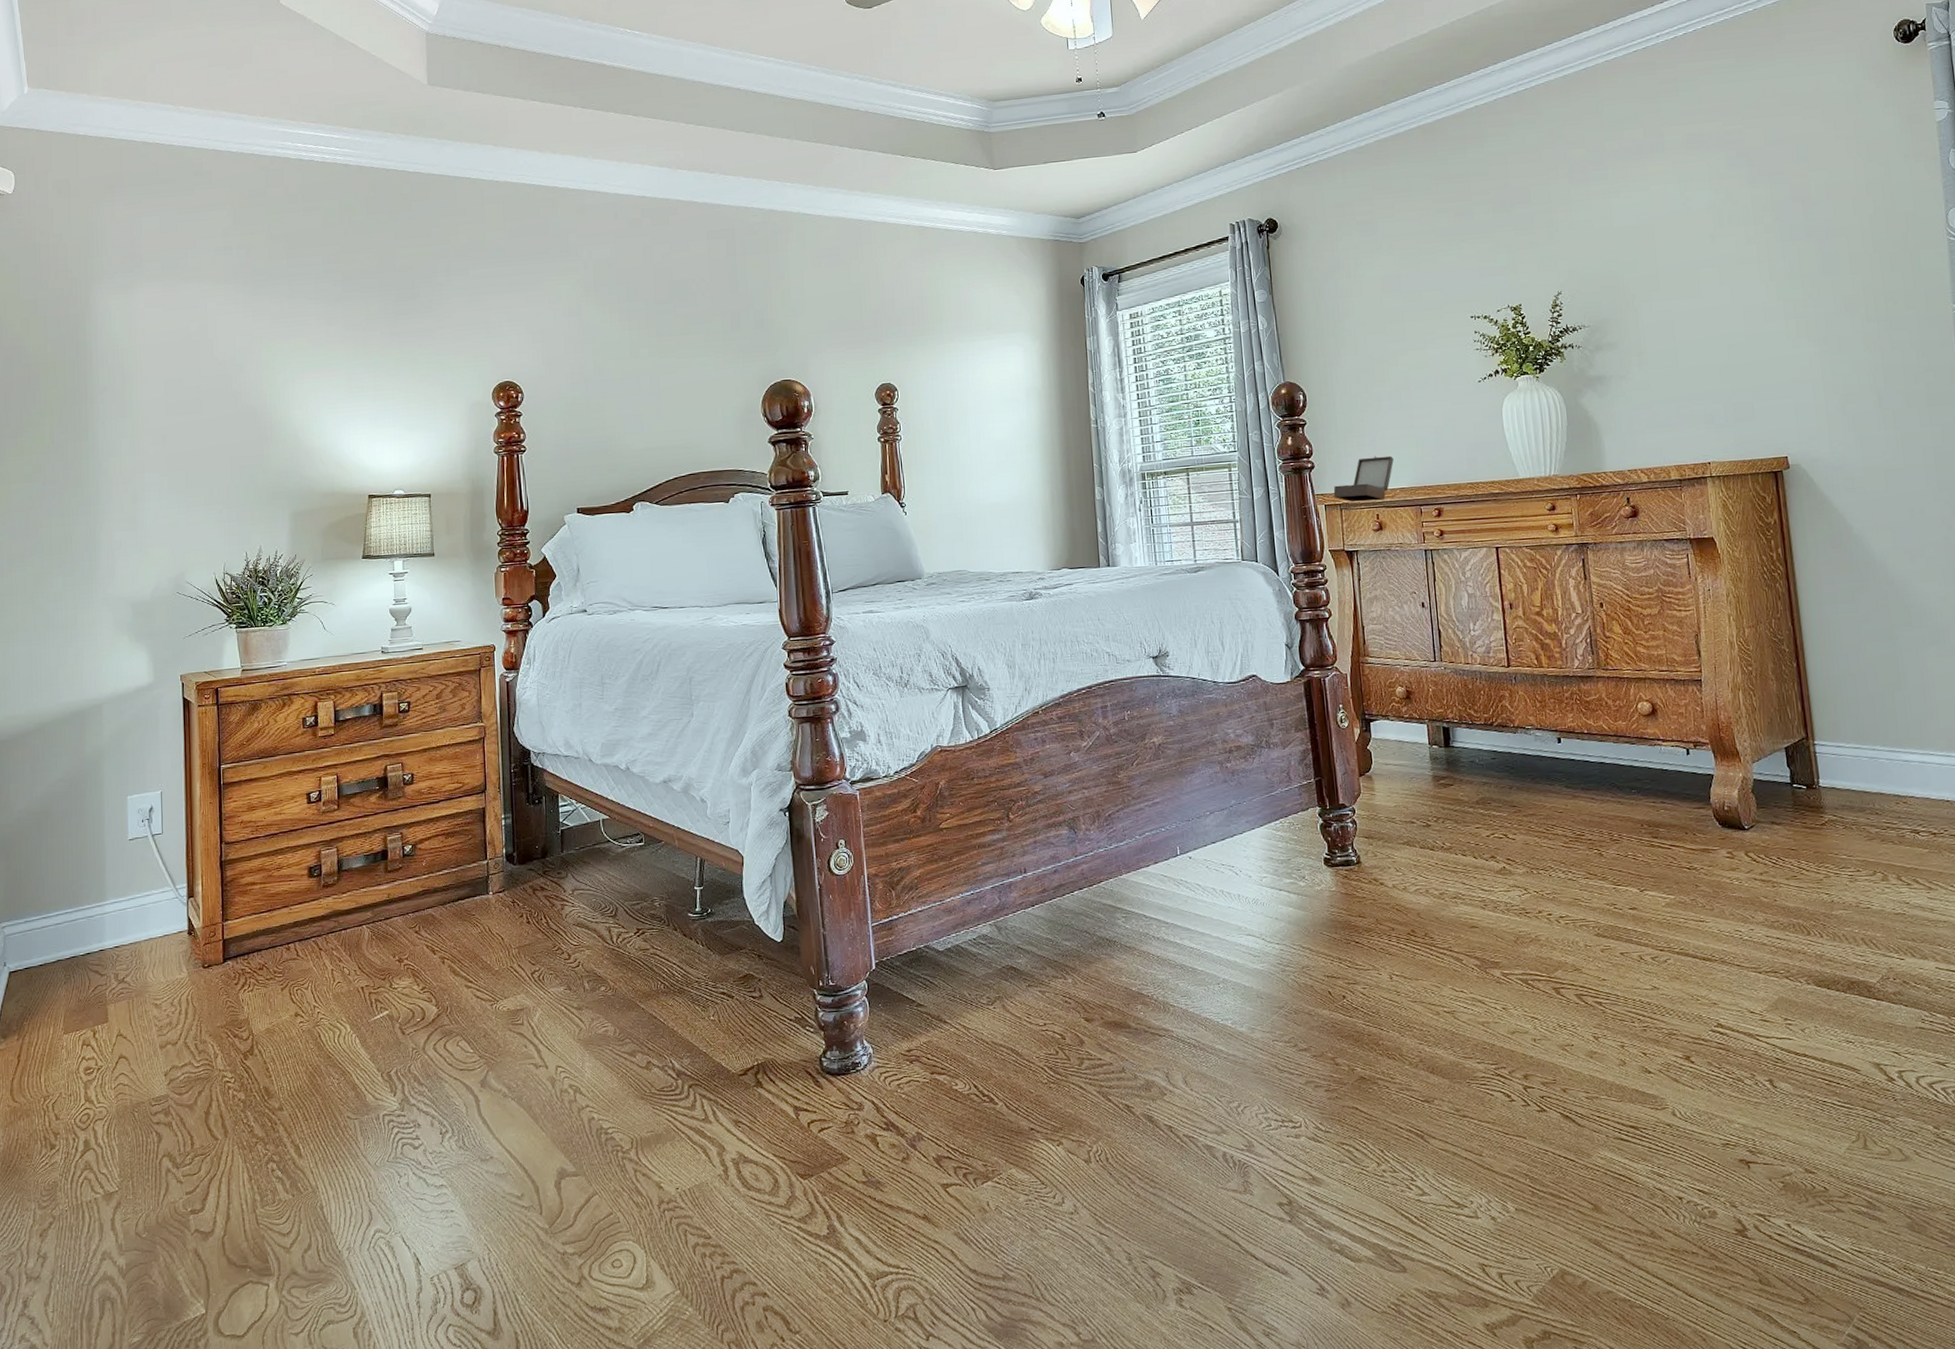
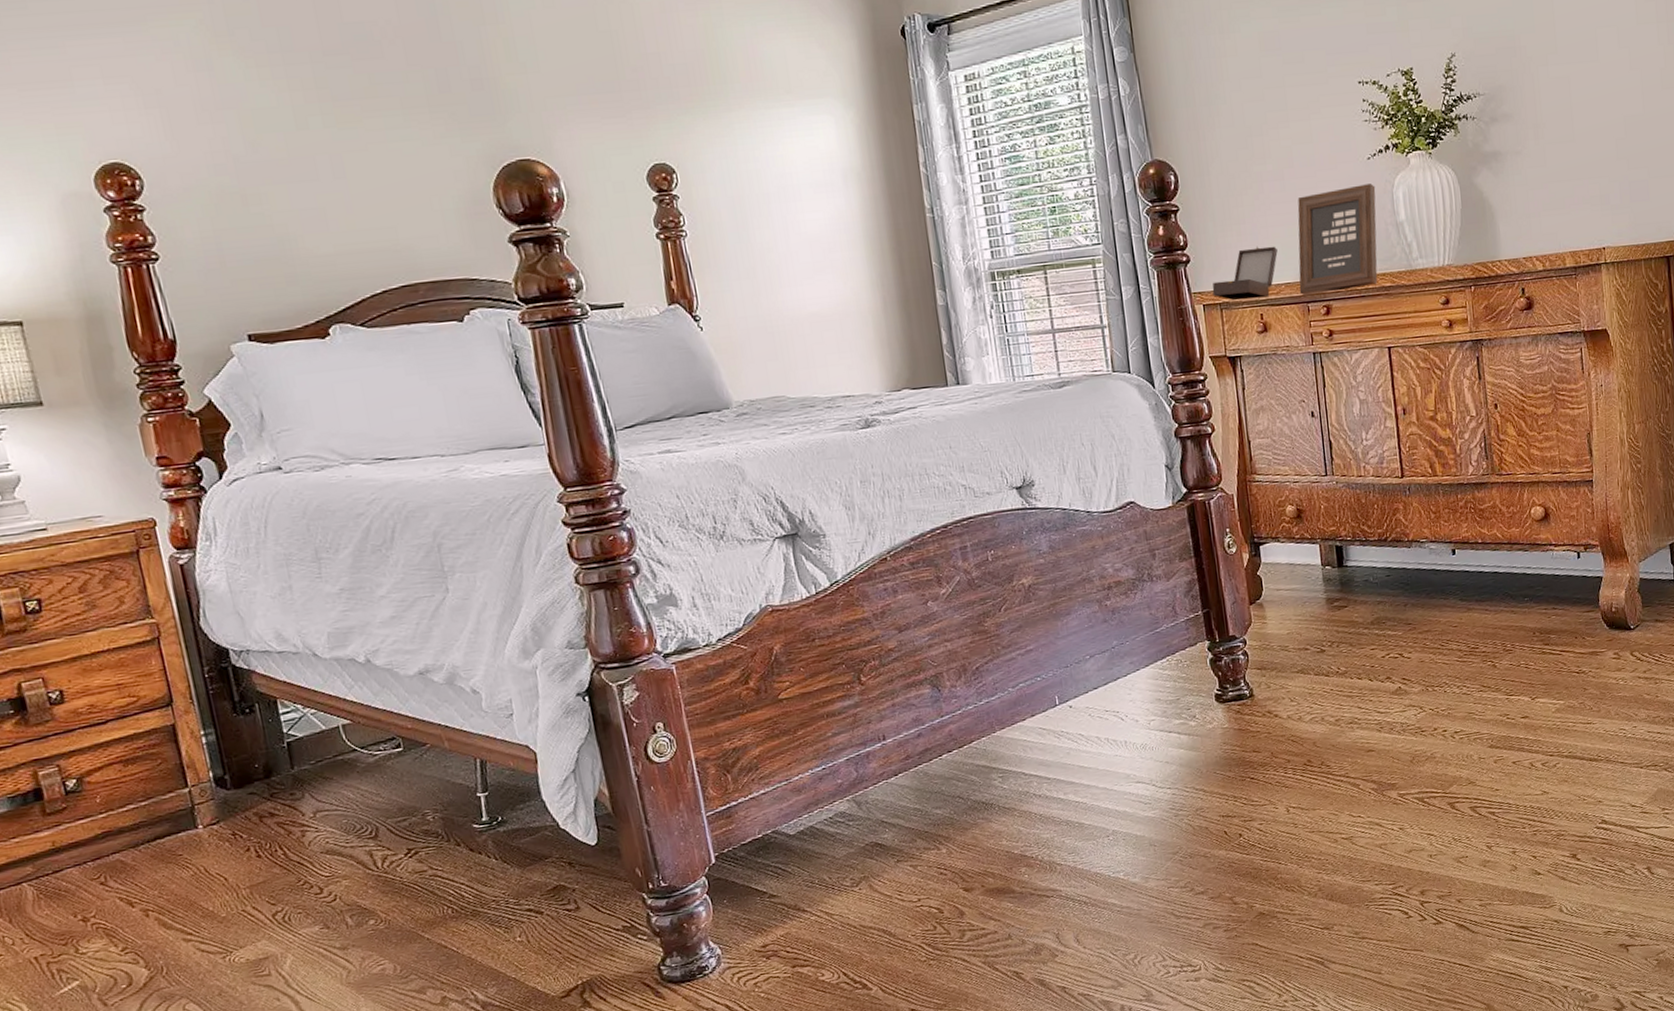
picture frame: none [1413,403,1487,500] -> present [1297,184,1378,296]

